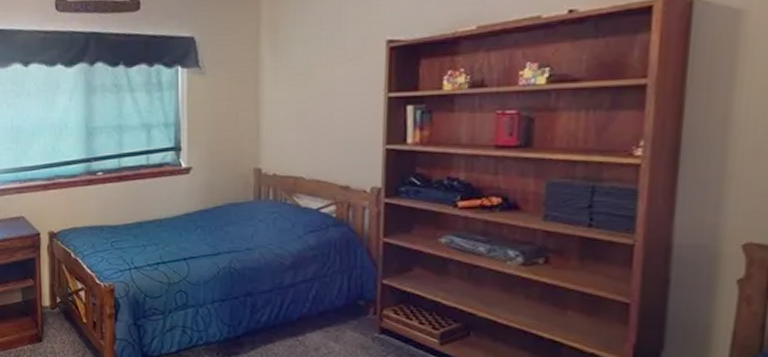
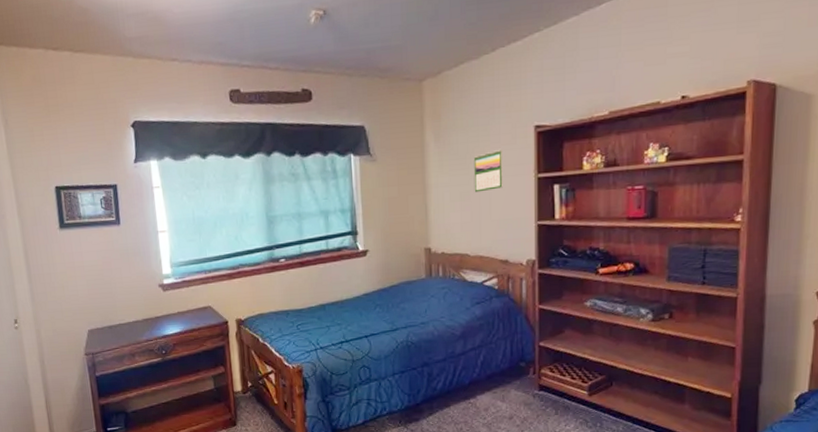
calendar: none [313,64,348,111] -> present [473,149,503,193]

